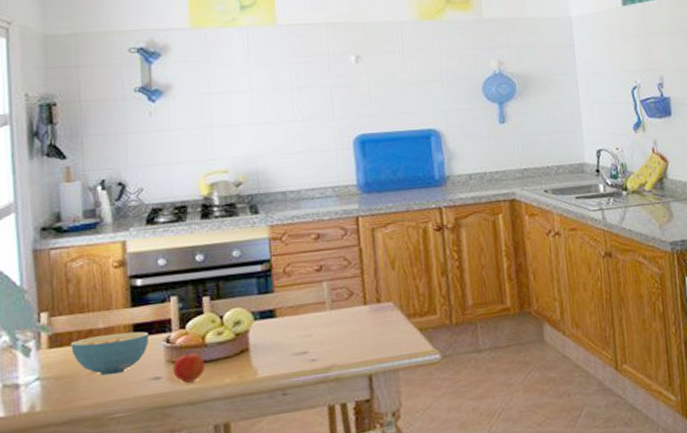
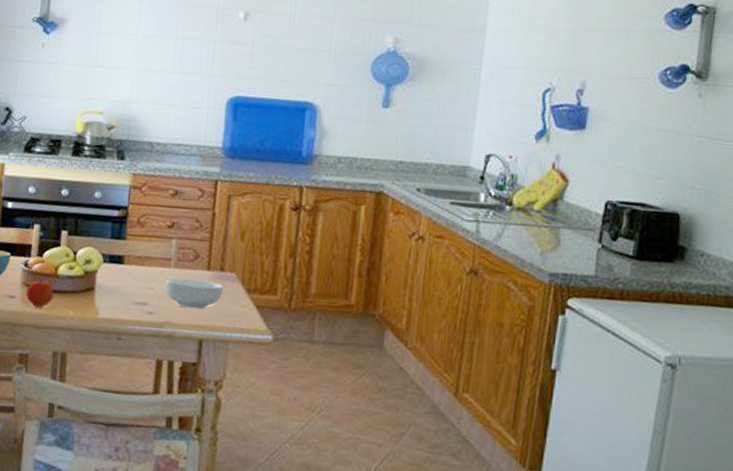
cereal bowl: none [323,315,384,347] -> present [165,278,224,309]

